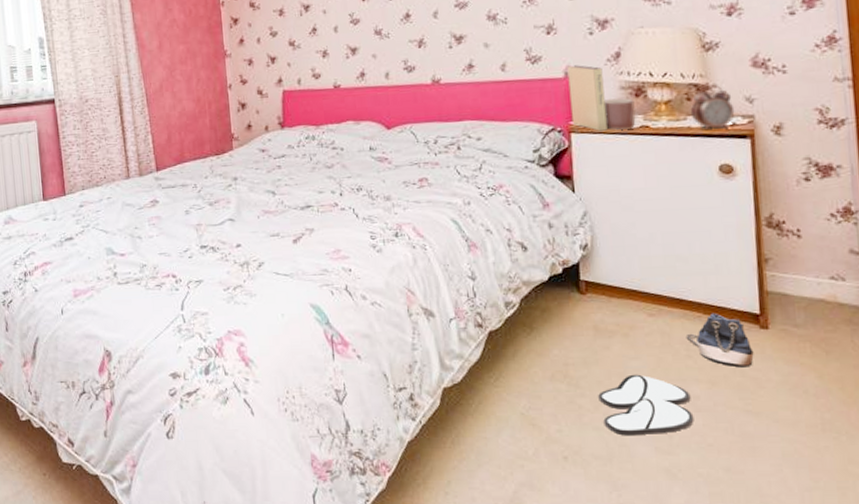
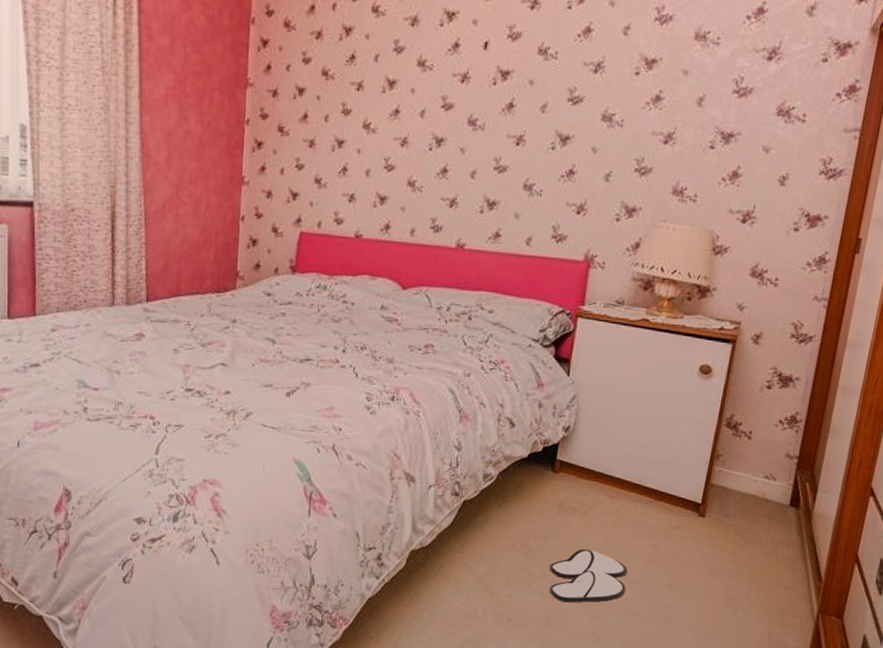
book: present [567,65,607,131] -> none [581,249,620,319]
mug: present [603,98,636,131] -> none [610,288,642,322]
handbag: present [686,313,754,368] -> none [635,499,688,549]
alarm clock: present [690,85,735,131] -> none [687,288,727,332]

